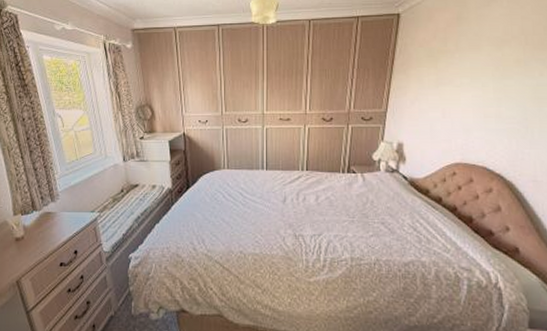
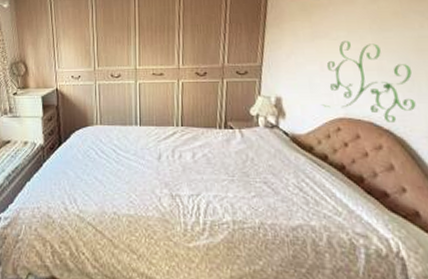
wall ornament: none [440,87,527,167] -> present [321,40,416,122]

